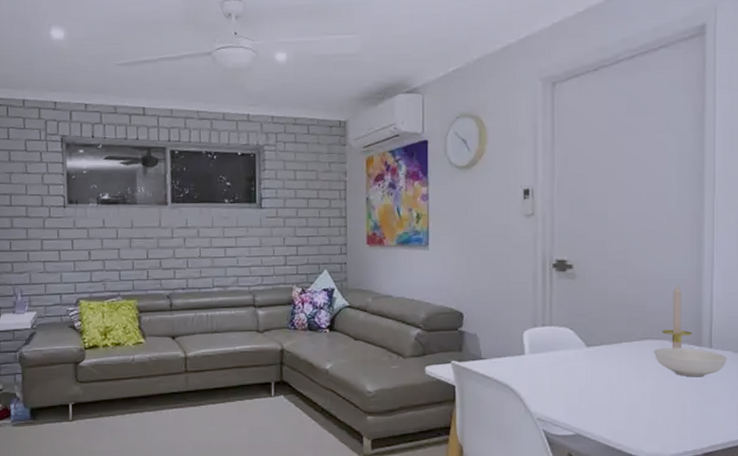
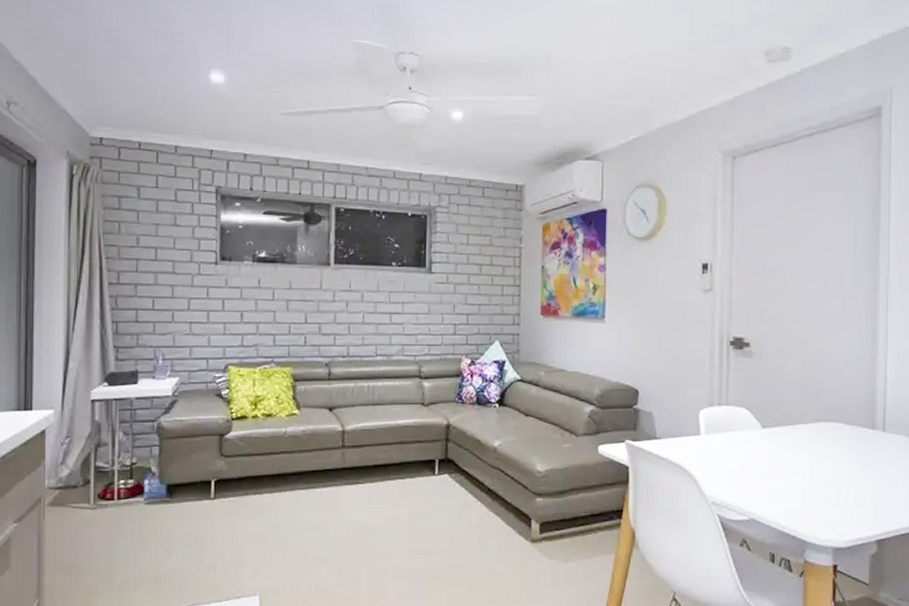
bowl: present [653,348,727,377] -> none [828,431,900,461]
candle: present [662,284,693,349] -> none [837,366,867,432]

